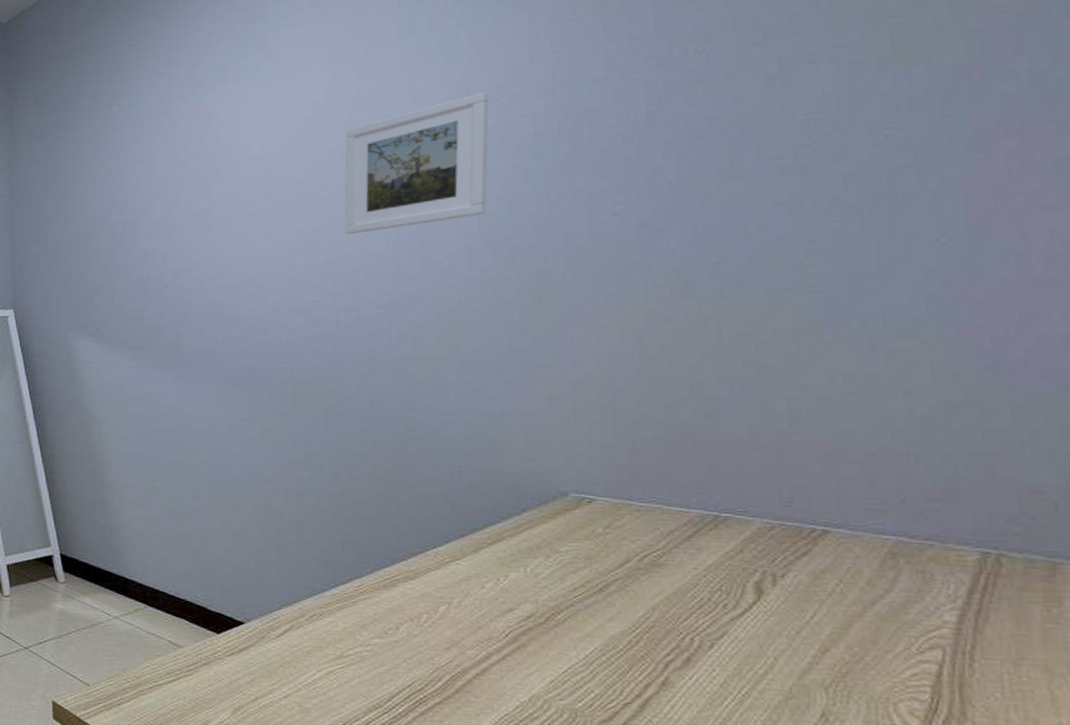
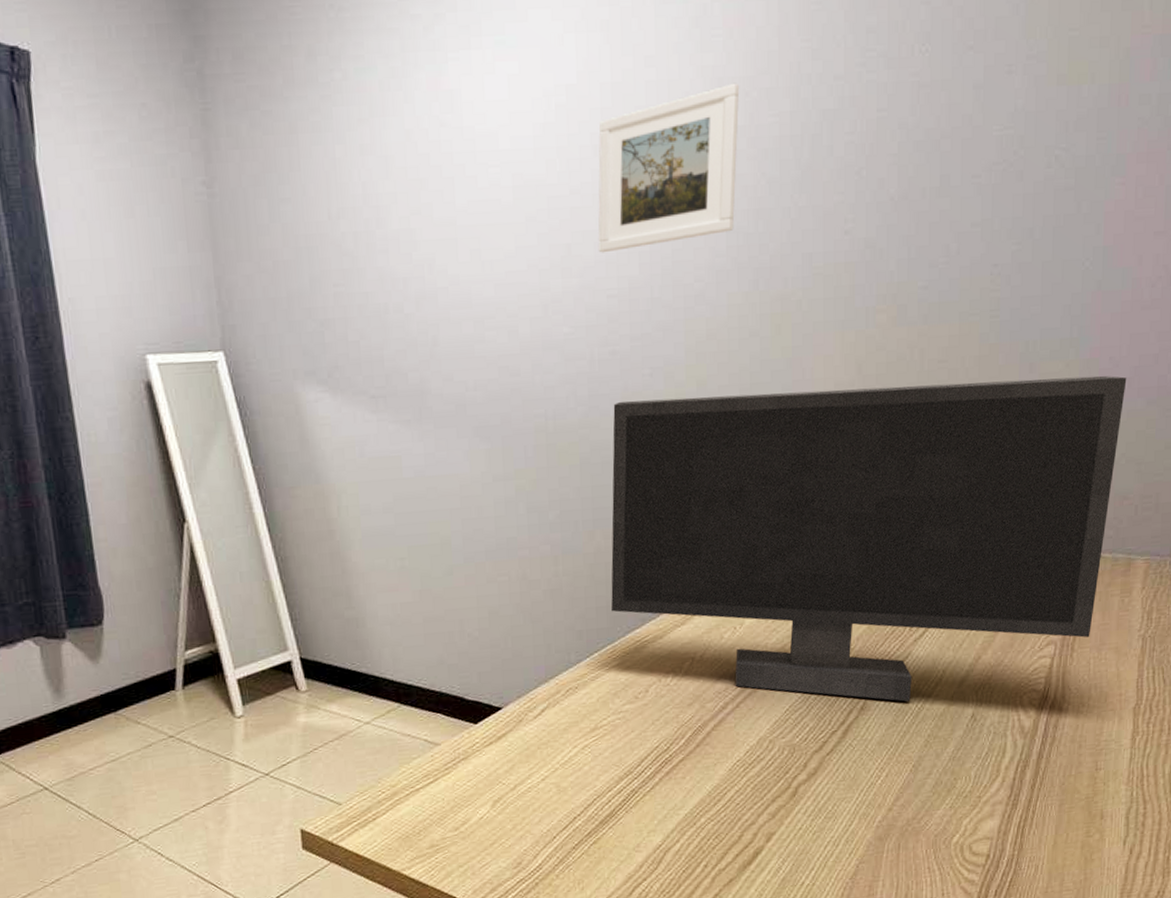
monitor: none [358,355,1021,685] -> present [611,375,1127,702]

